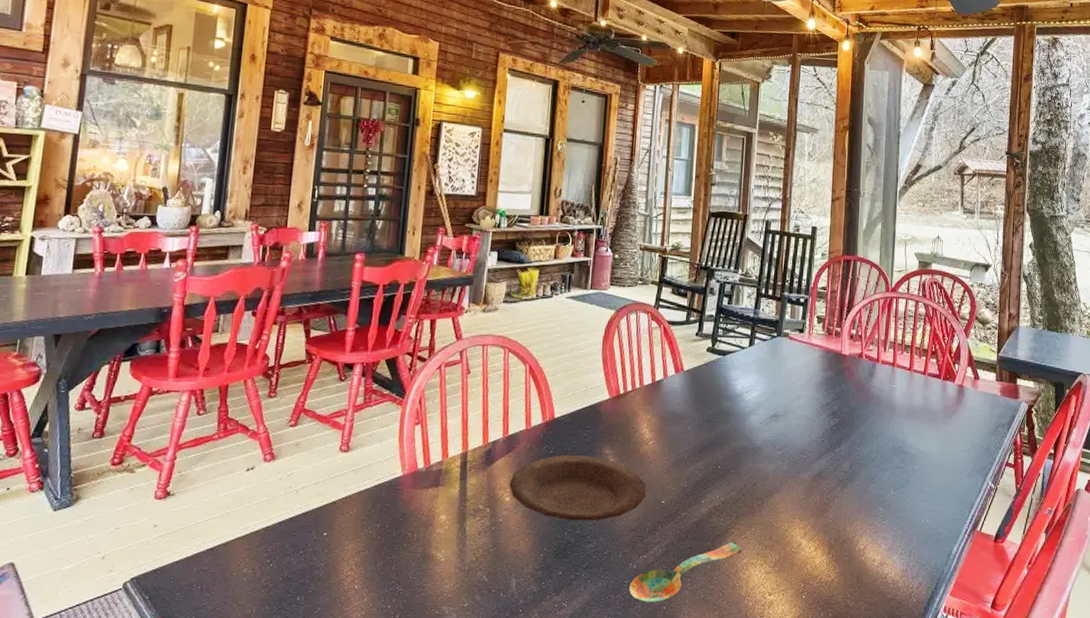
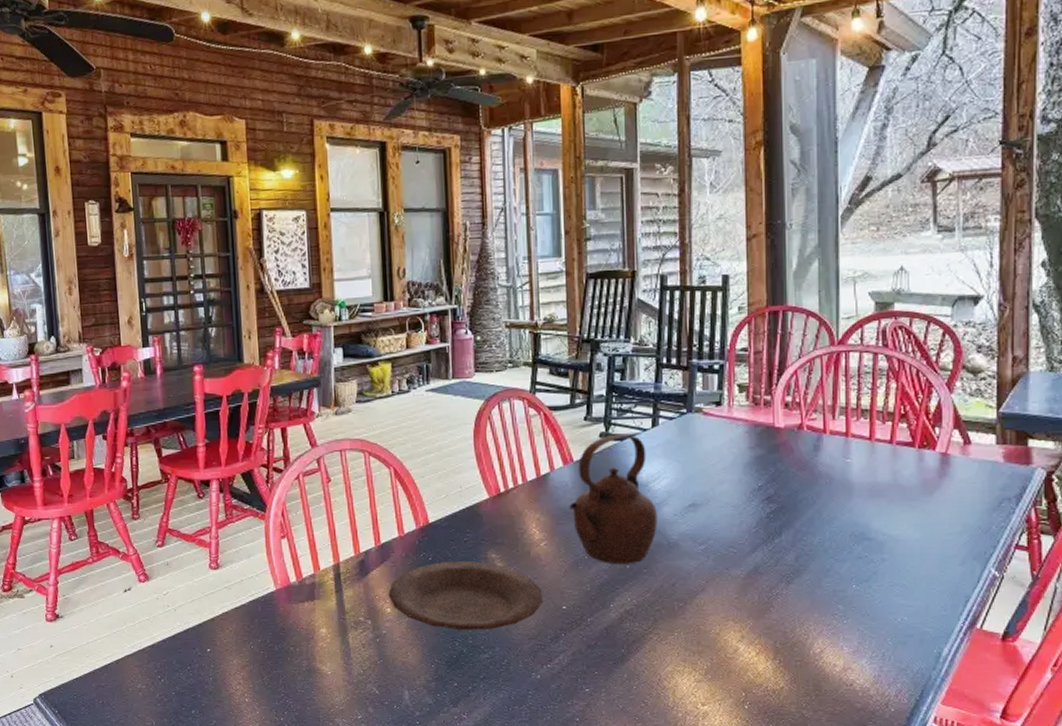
spoon: present [629,542,742,604] -> none [535,649,664,715]
teapot: none [675,349,747,465] -> present [568,434,657,565]

